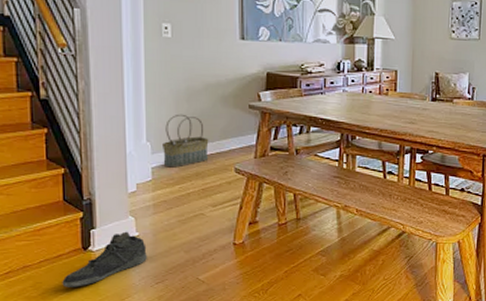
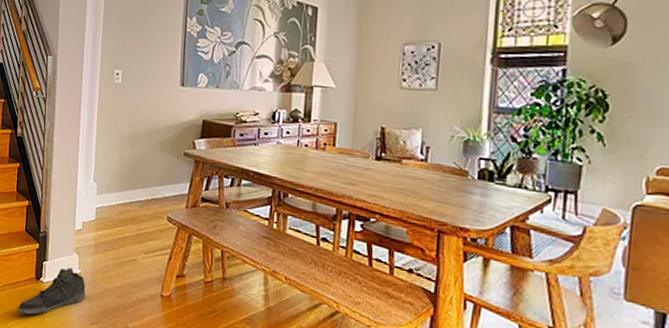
basket: present [163,113,209,168] -> none [105,157,146,210]

